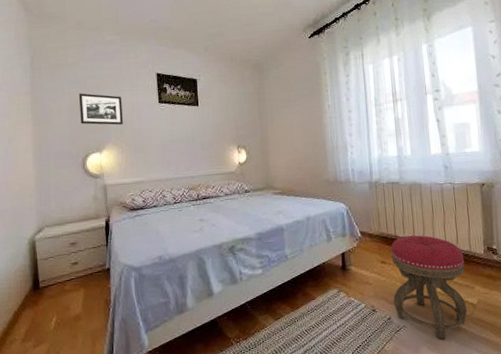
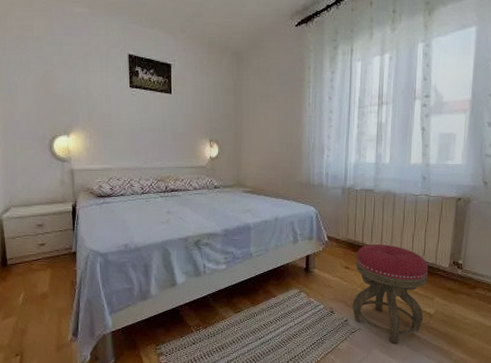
picture frame: present [78,93,123,125] -> none [45,70,92,108]

